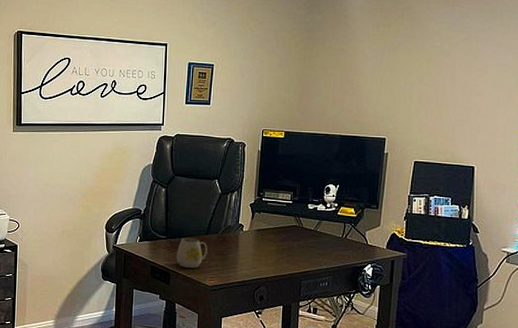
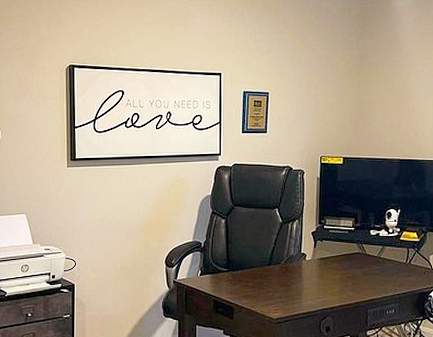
mug: present [176,237,208,268] -> none [238,269,271,301]

